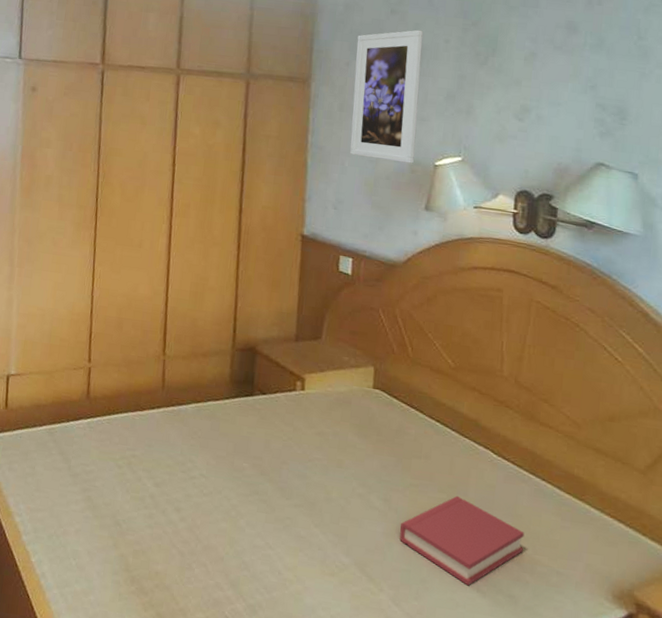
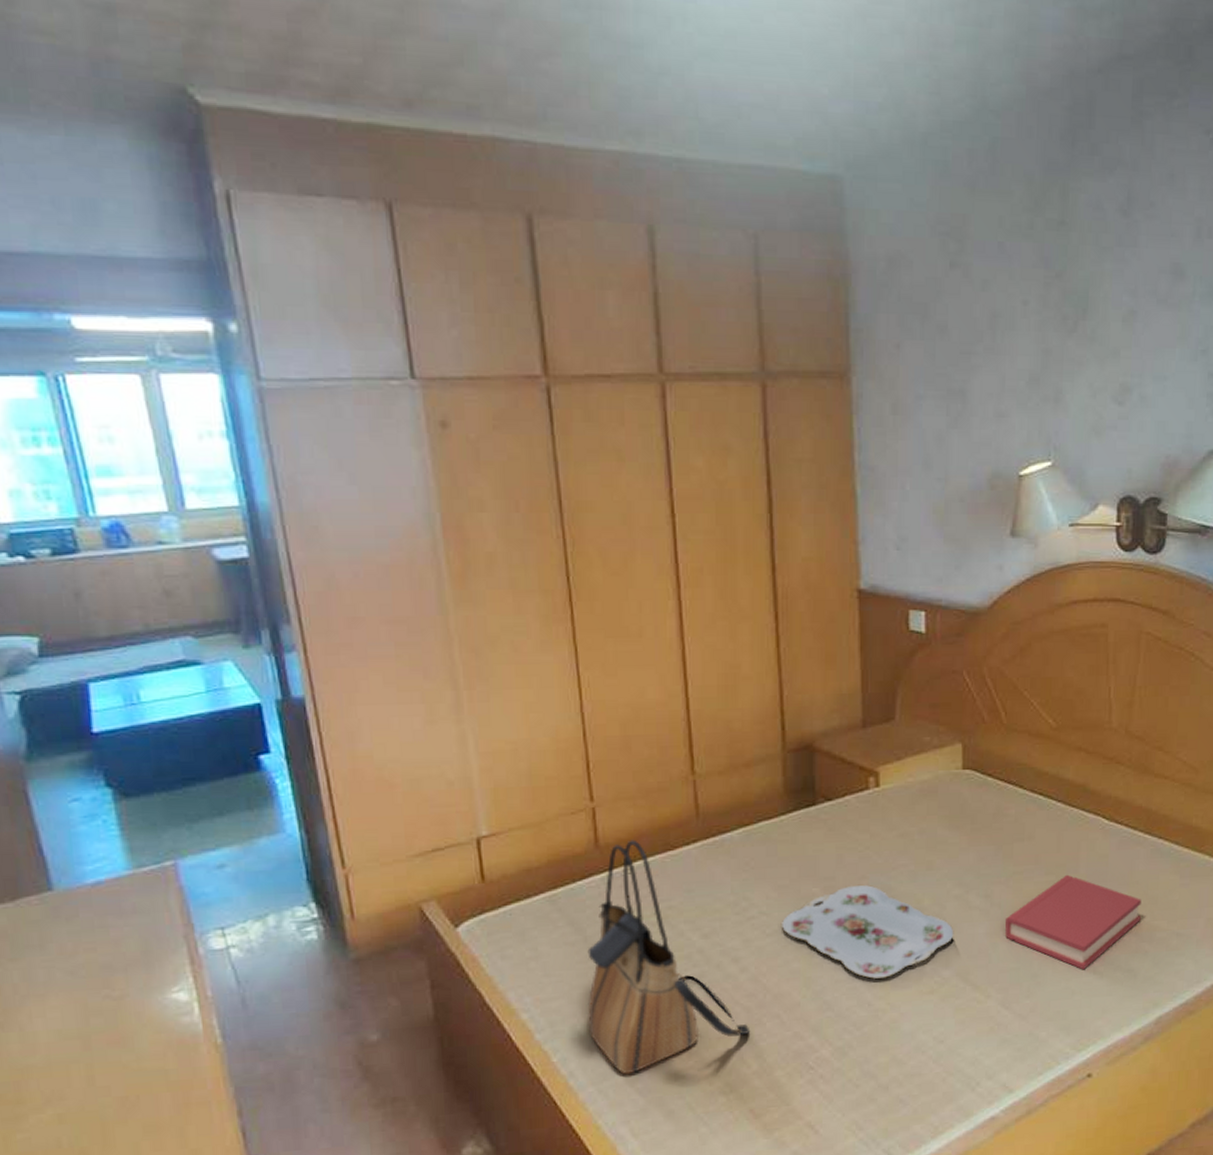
tote bag: none [61,397,182,586] -> present [587,839,751,1075]
serving tray: none [216,467,356,553] -> present [782,885,954,979]
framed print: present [350,29,423,164] -> none [908,289,994,477]

